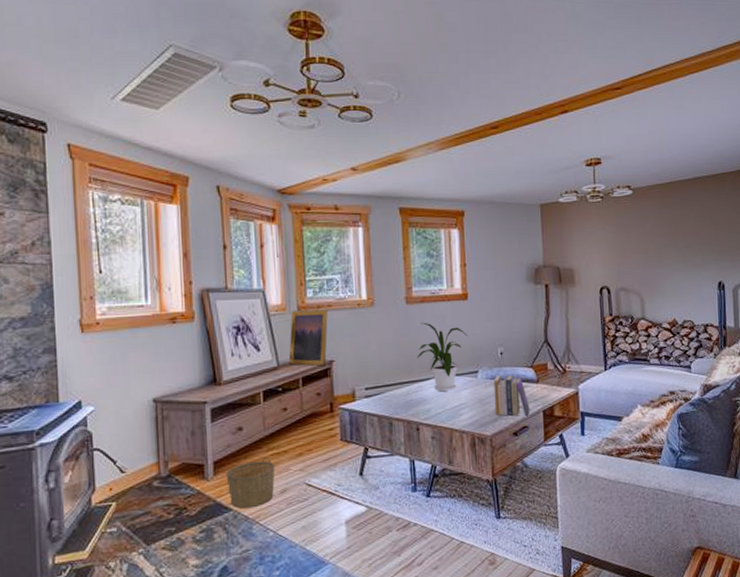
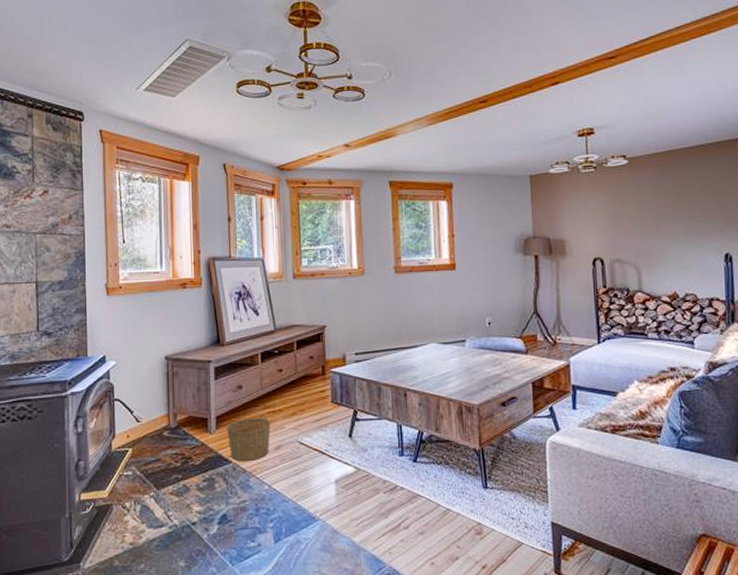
picture frame: present [288,309,328,366] -> none [284,278,321,331]
house plant: present [417,322,468,392] -> none [405,291,456,360]
books: present [493,374,530,416] -> none [481,344,519,387]

